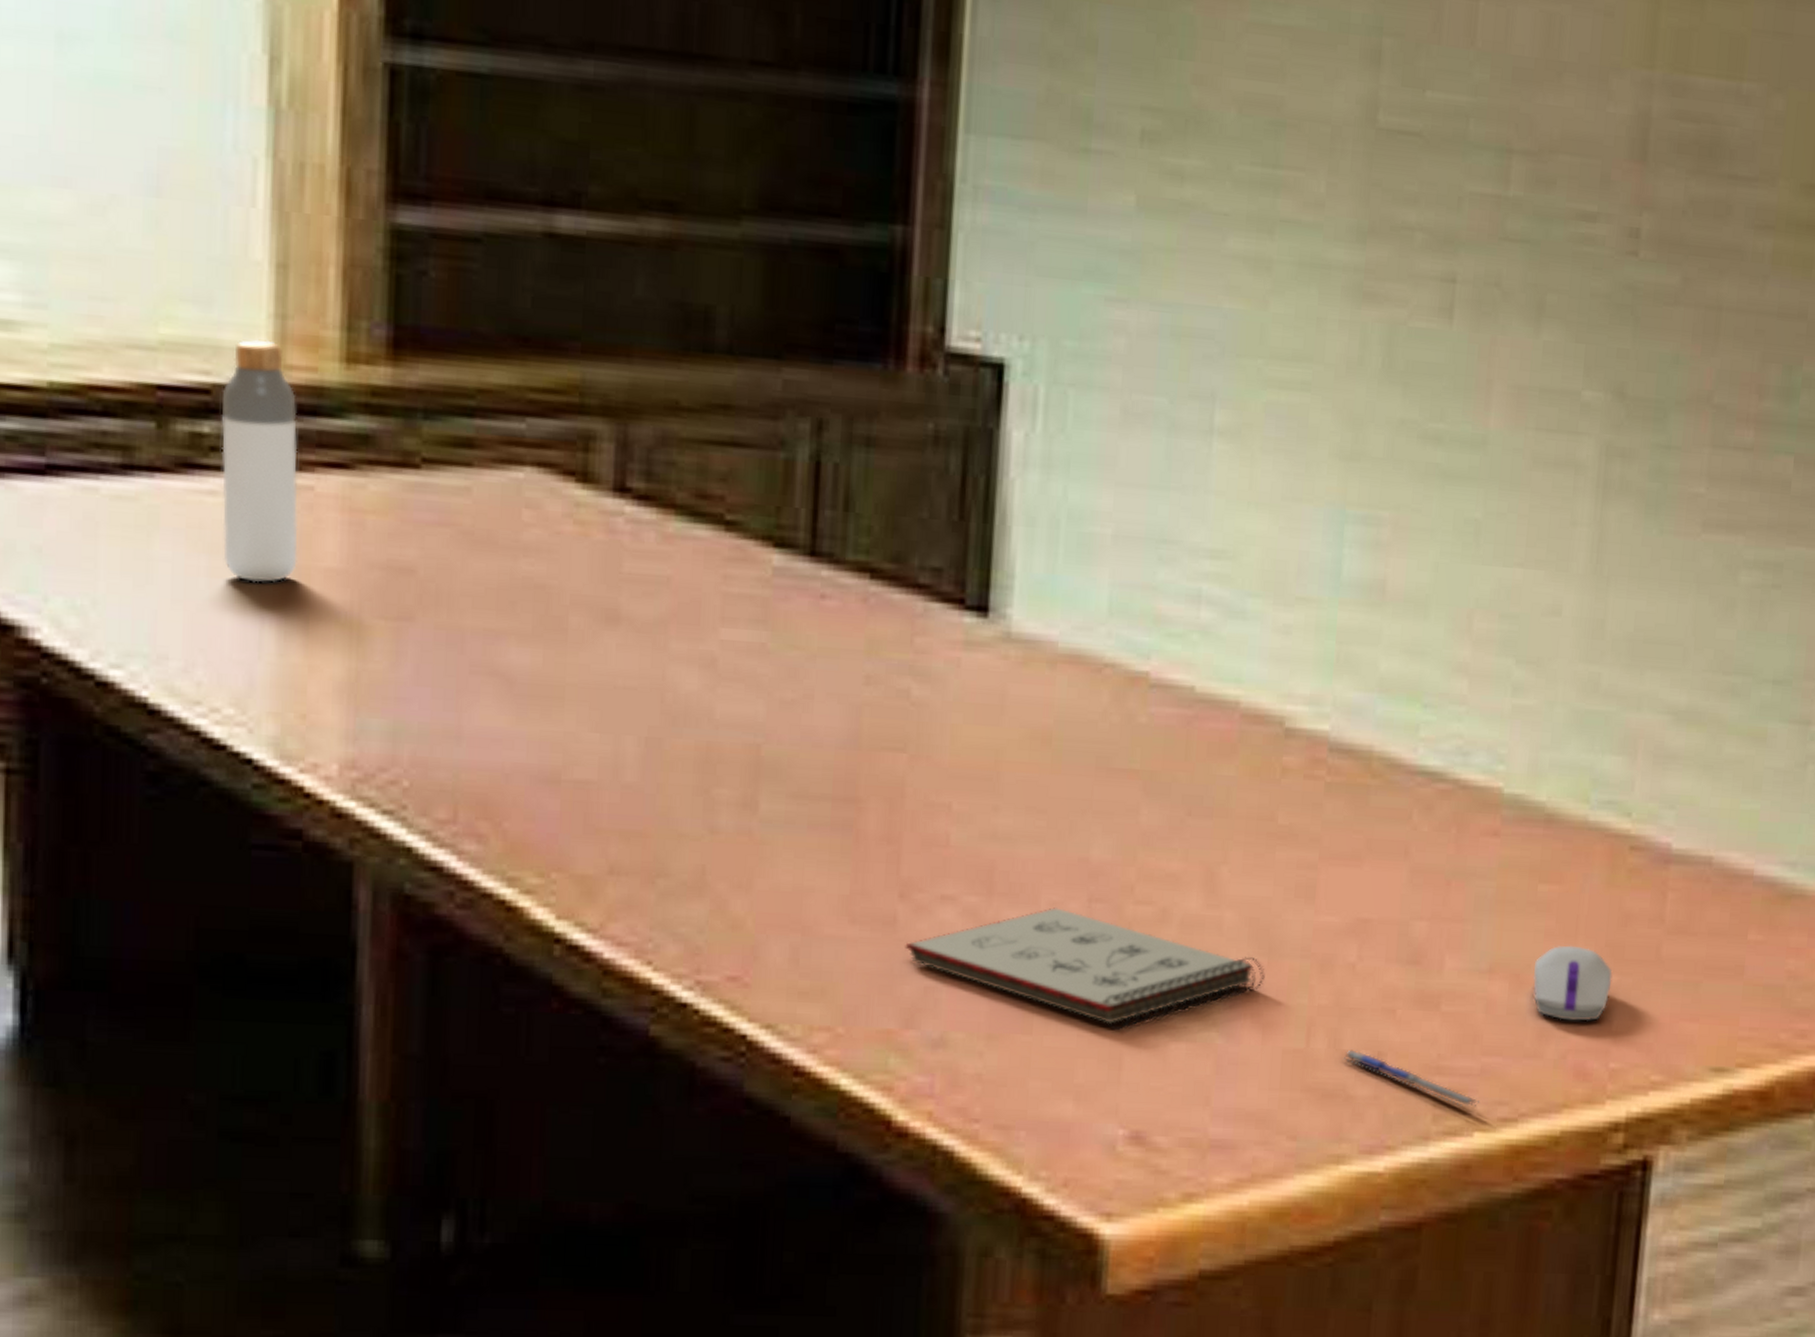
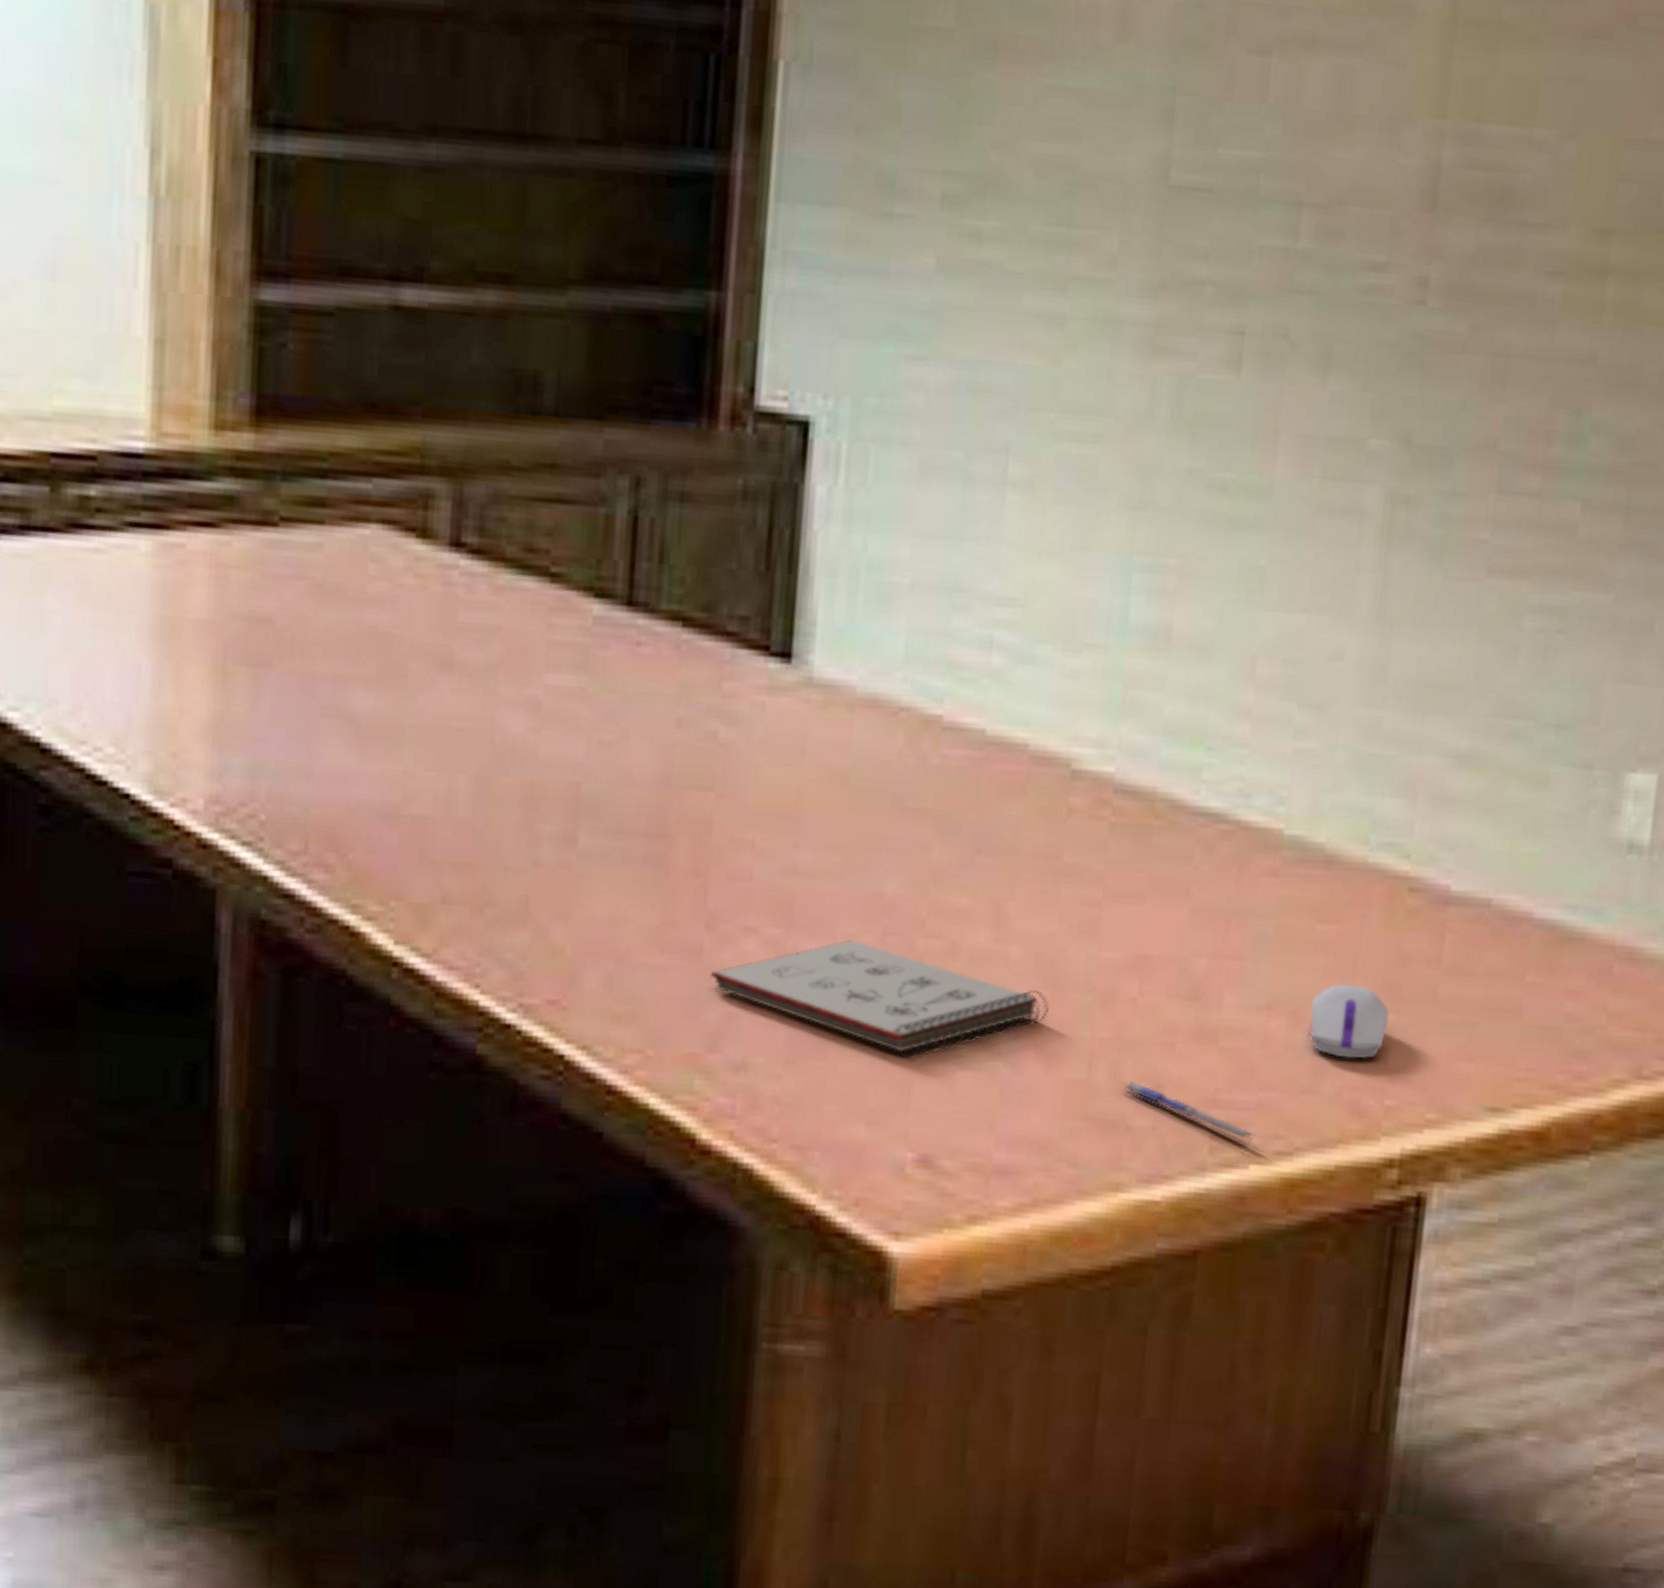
bottle: present [221,339,299,583] -> none [105,409,172,633]

